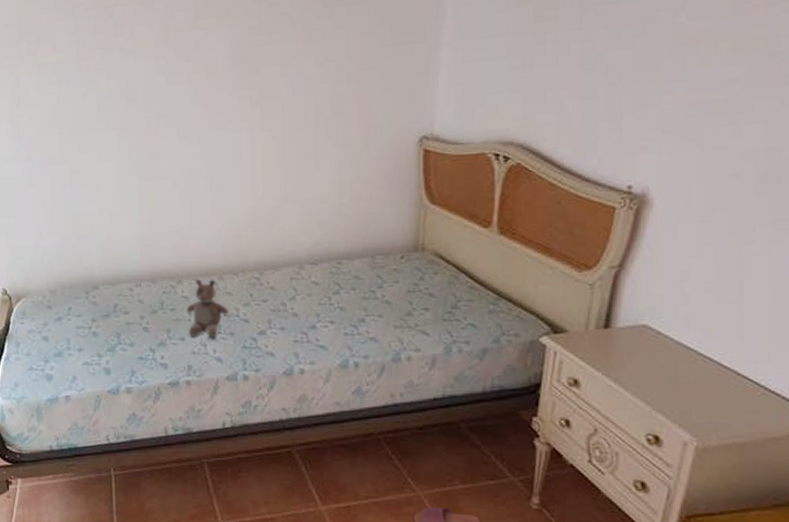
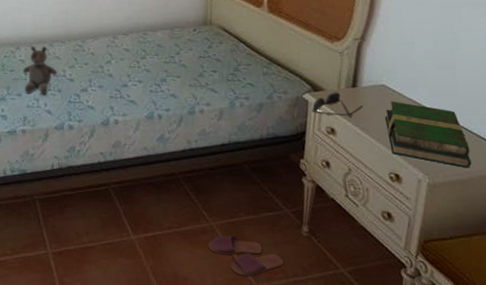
eyeglasses: none [550,334,617,367] -> present [312,92,363,118]
book: none [646,345,755,429] -> present [385,101,471,168]

